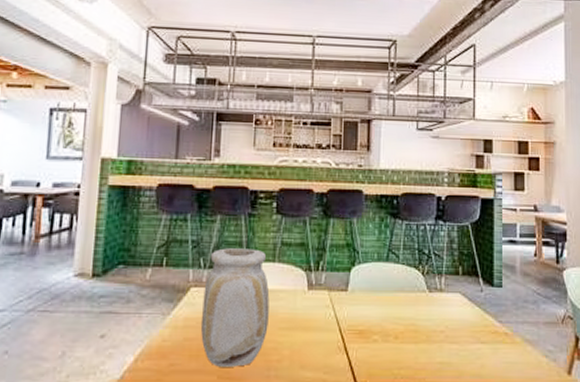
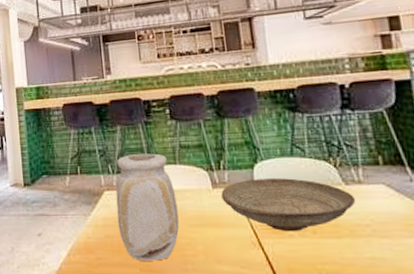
decorative bowl: none [315,282,436,337] -> present [221,178,356,232]

